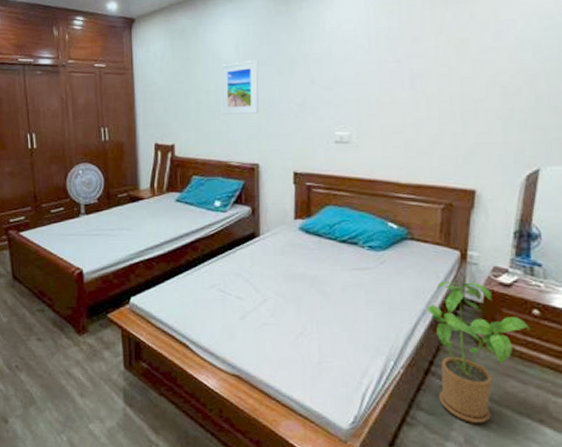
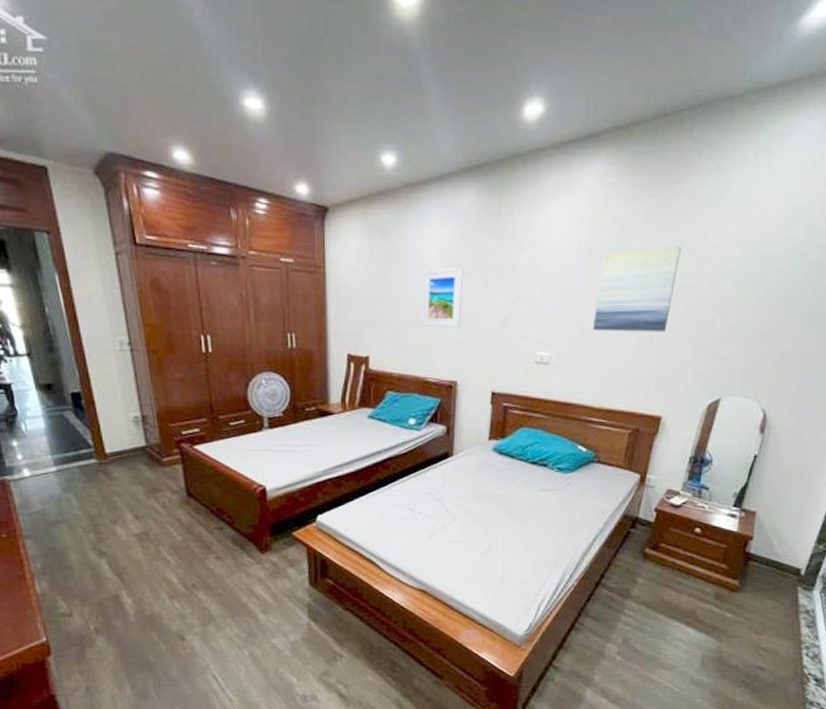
wall art: none [390,23,473,109] -> present [593,245,681,332]
house plant: present [427,281,531,423] -> none [604,502,691,627]

